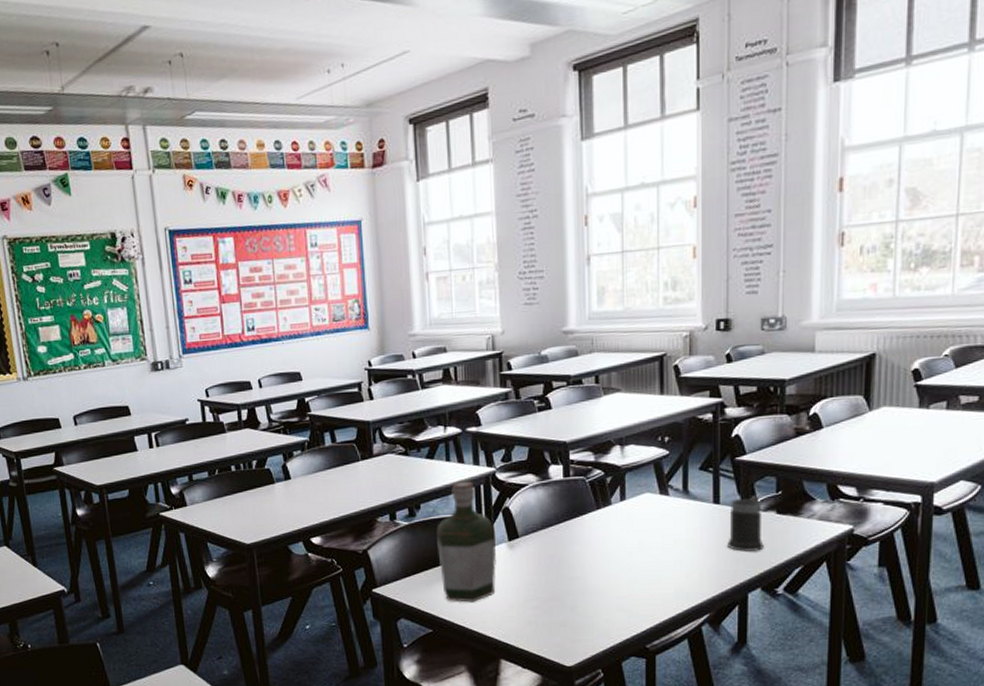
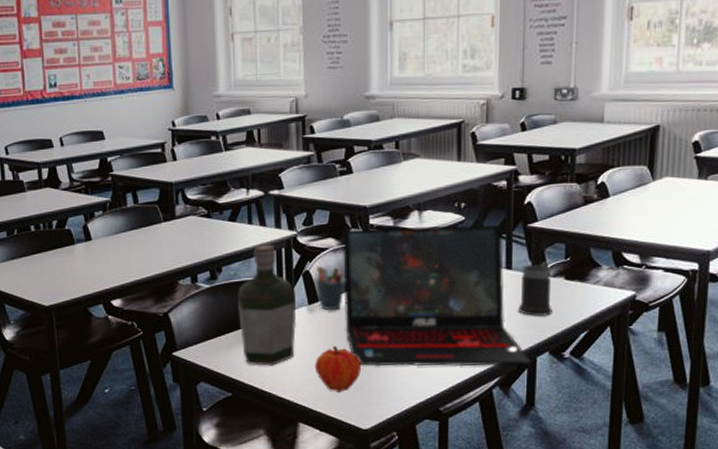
pen holder: none [514,502,546,547] -> present [314,266,345,311]
fruit: none [515,582,563,630] -> present [314,346,361,393]
laptop: none [542,458,744,603] -> present [343,224,533,367]

